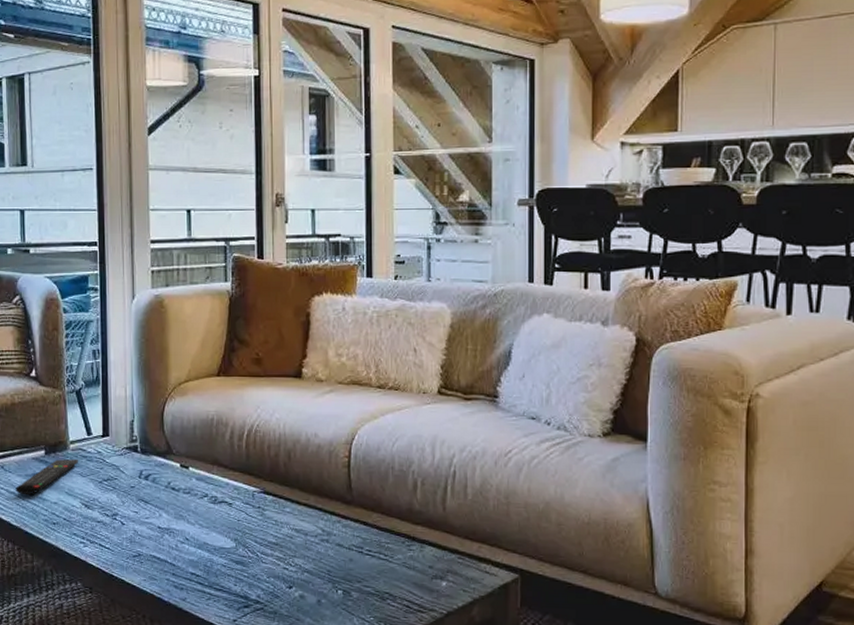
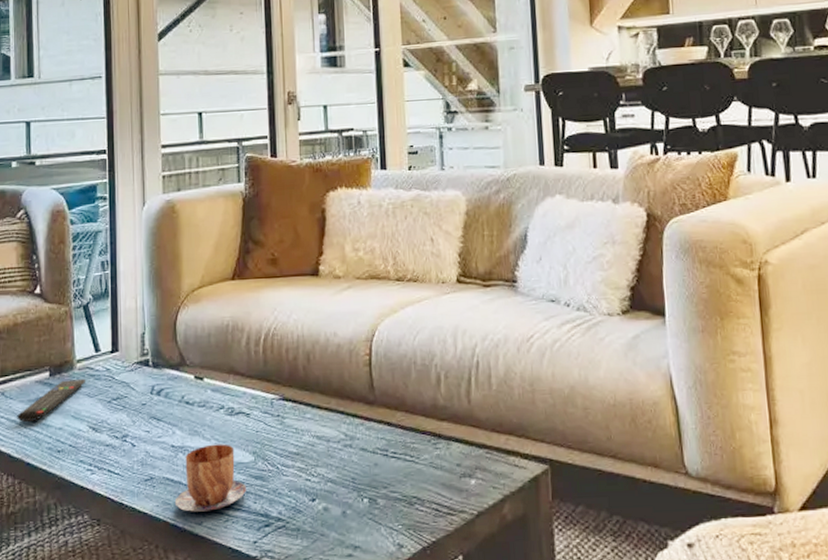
mug: none [160,528,227,589] -> present [174,444,246,512]

